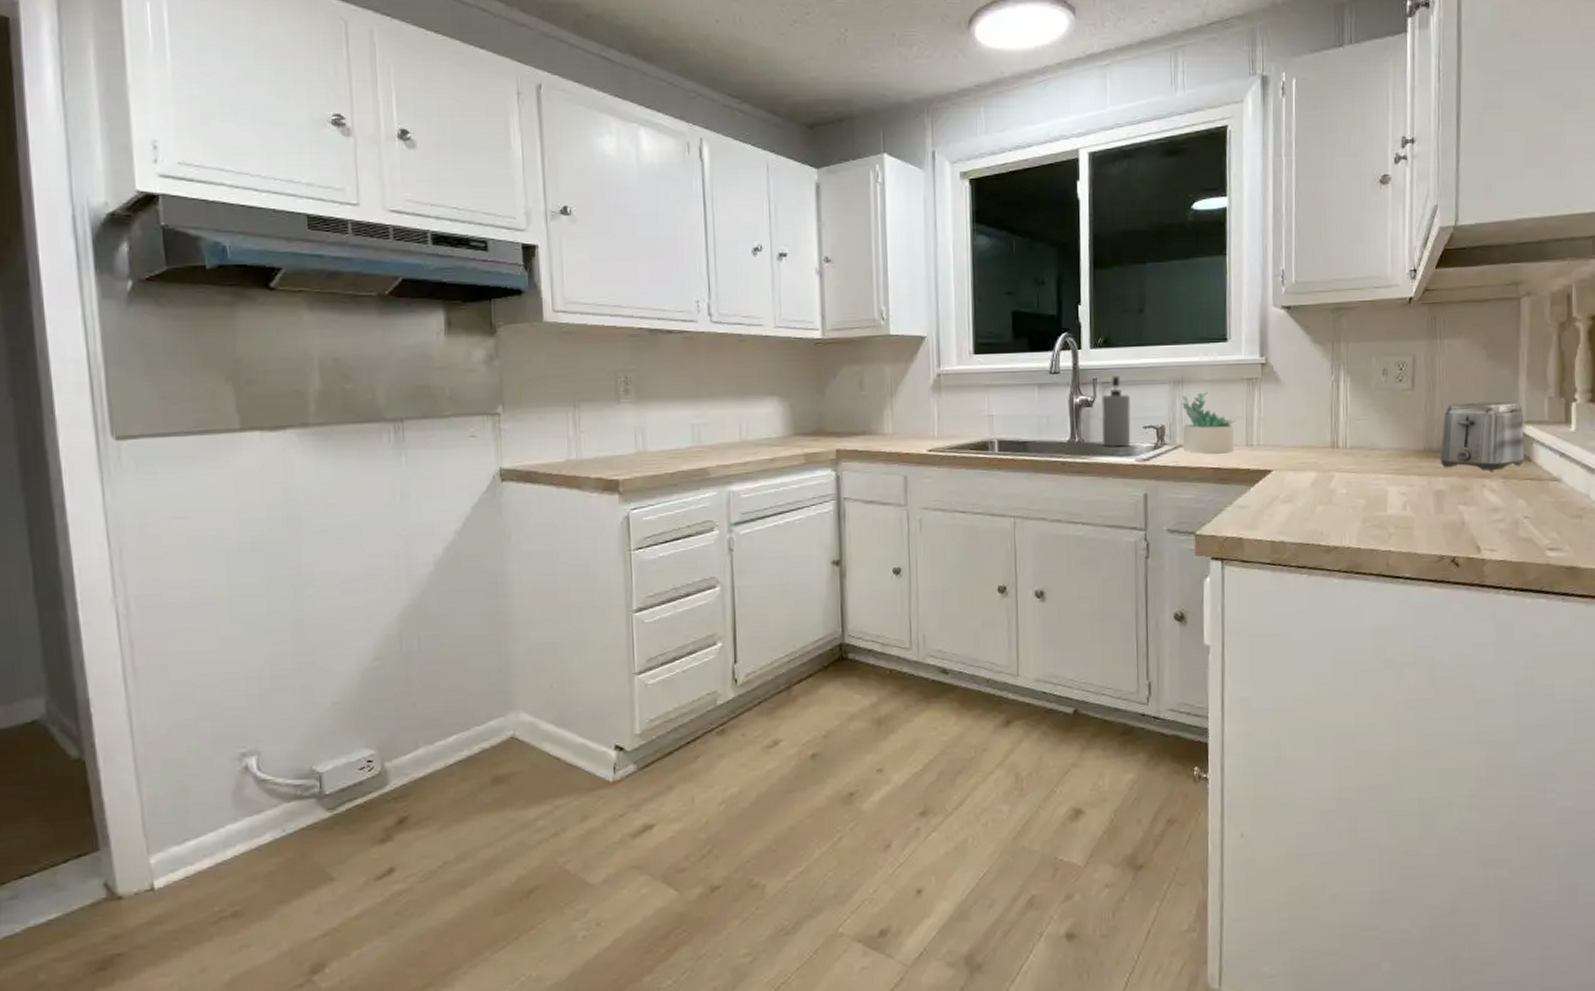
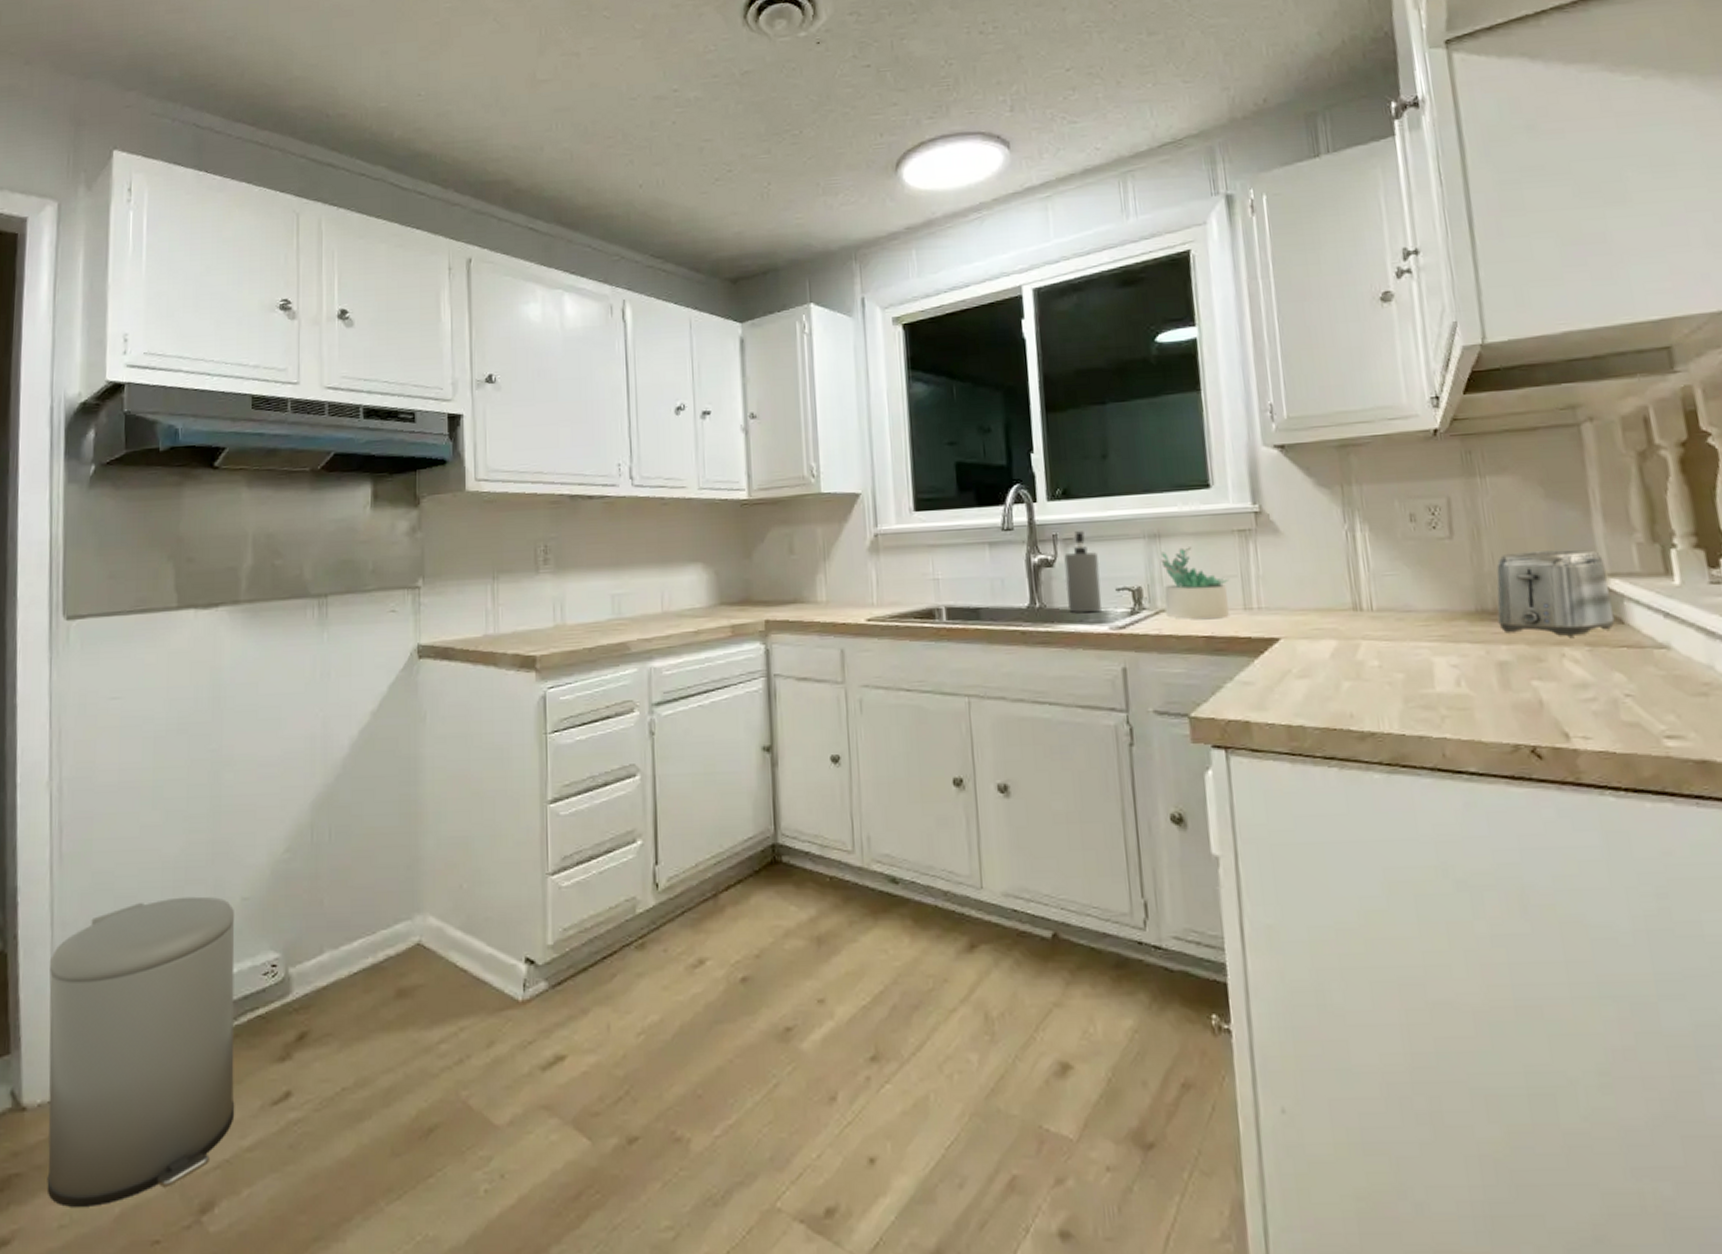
pedal bin: none [133,702,339,978] -> present [47,896,235,1207]

